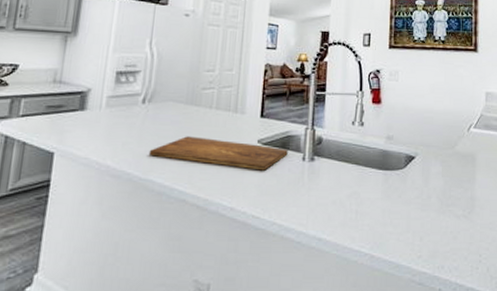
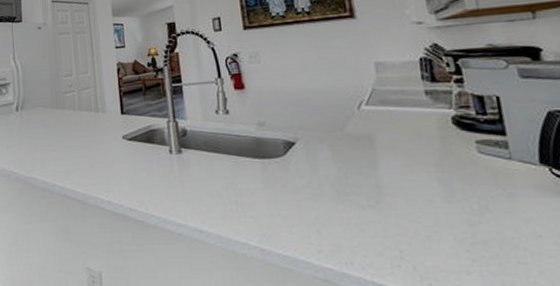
cutting board: present [148,136,288,171] -> none [29,137,154,165]

